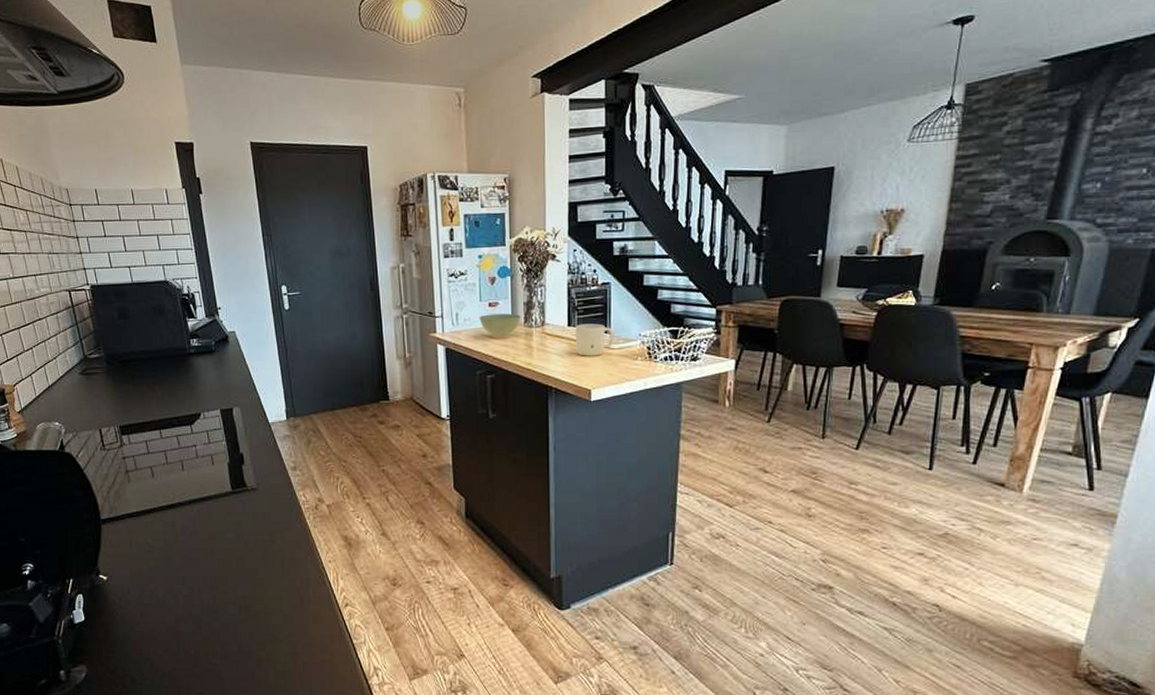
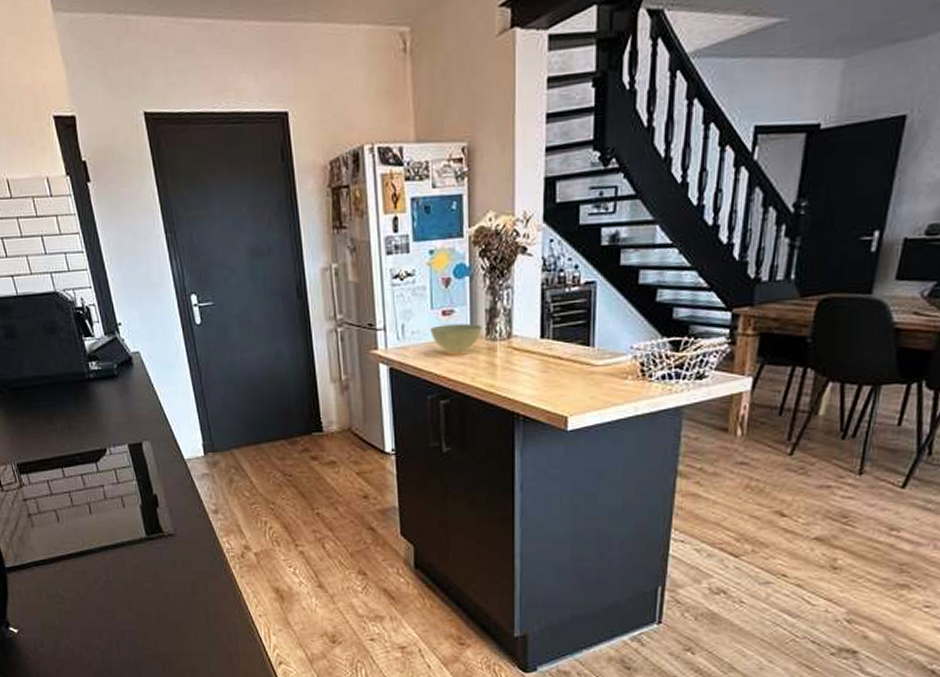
mug: present [575,323,615,356] -> none [549,334,599,376]

